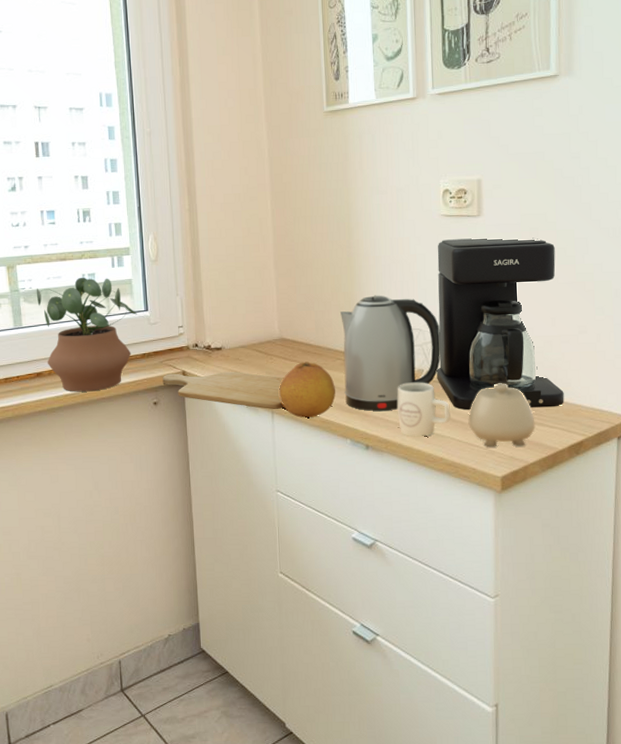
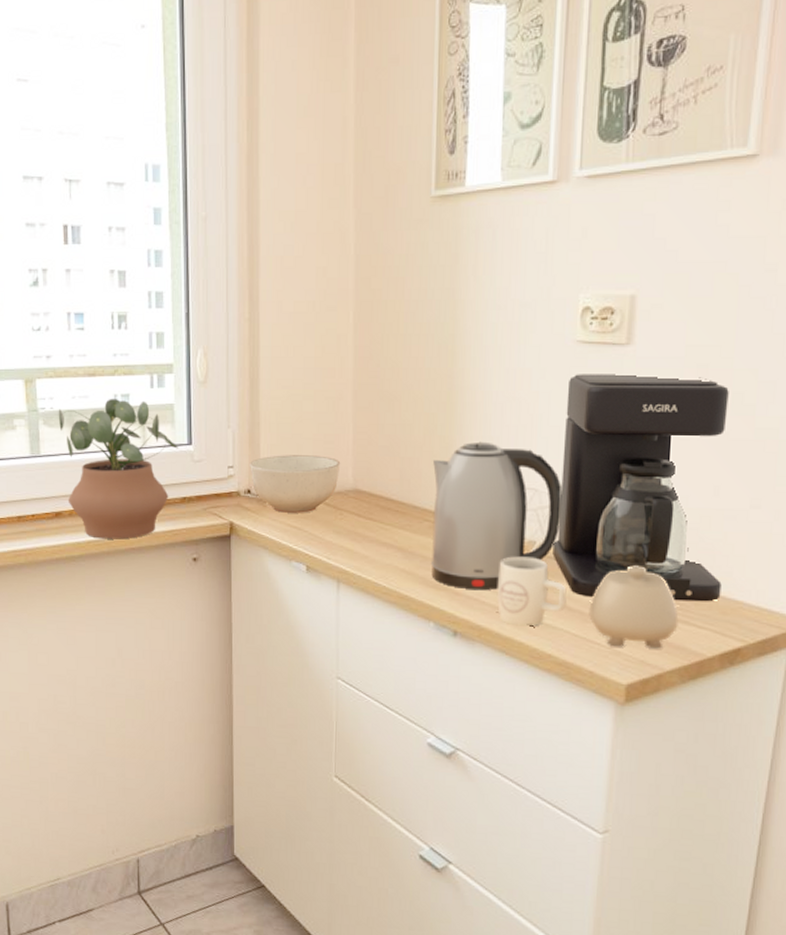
chopping board: present [162,371,285,410] -> none [205,524,356,579]
bowl: none [196,313,269,361] -> present [250,455,341,513]
fruit: present [279,361,335,418] -> none [348,521,420,591]

